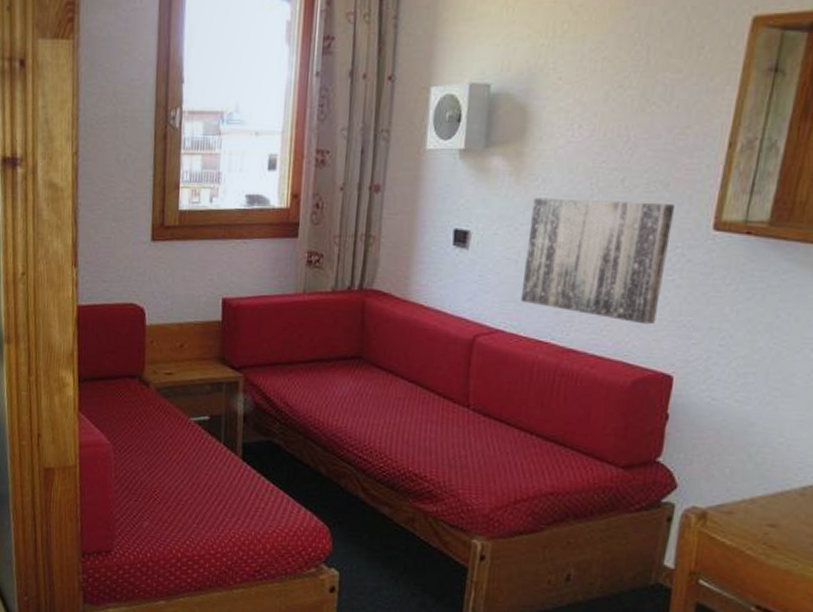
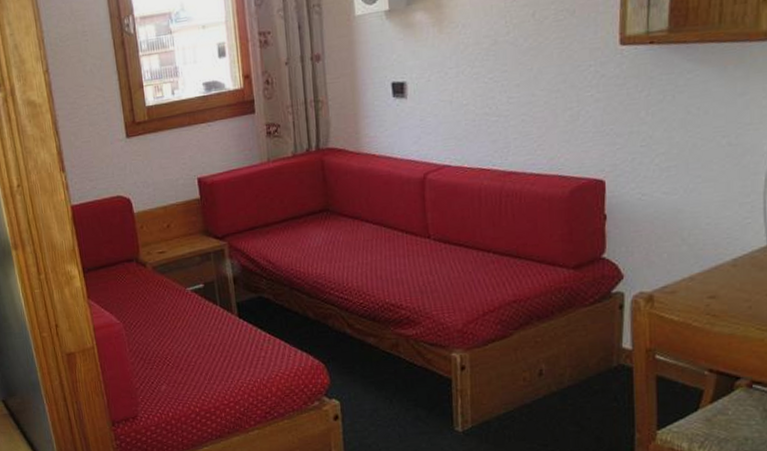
wall art: present [520,197,674,325] -> none [457,28,583,140]

